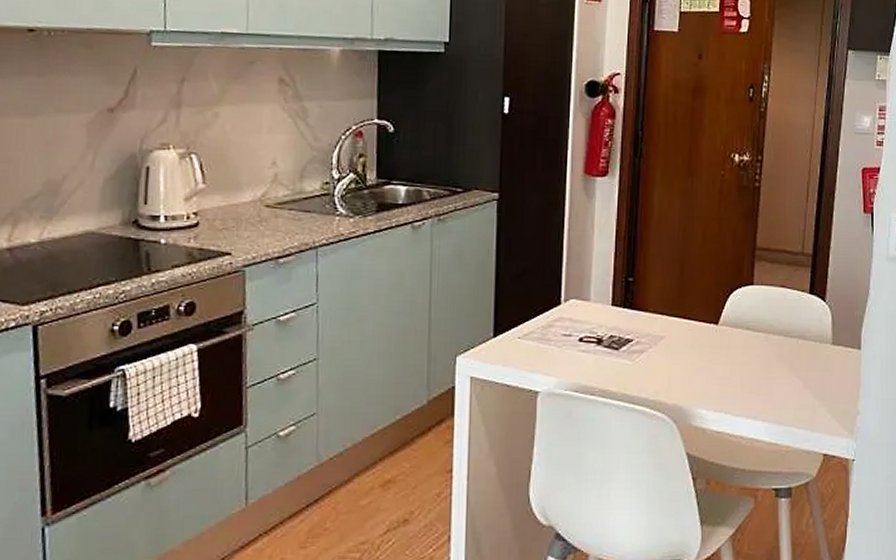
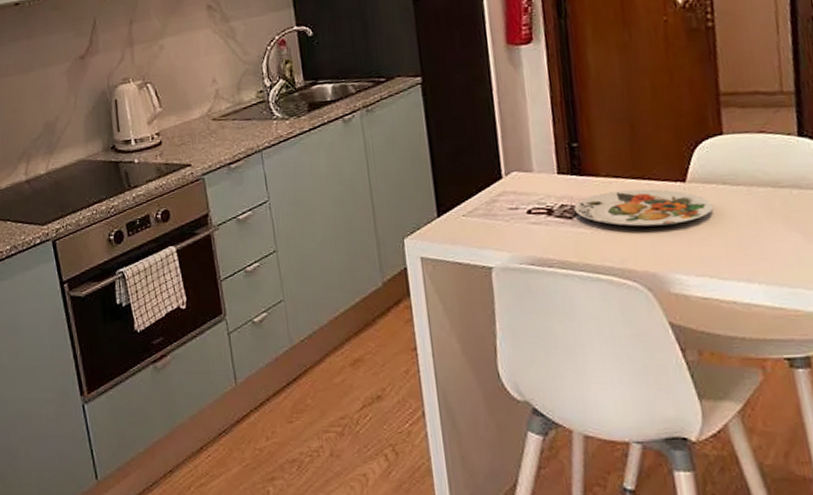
plate: none [622,327,737,363] -> present [574,189,714,227]

